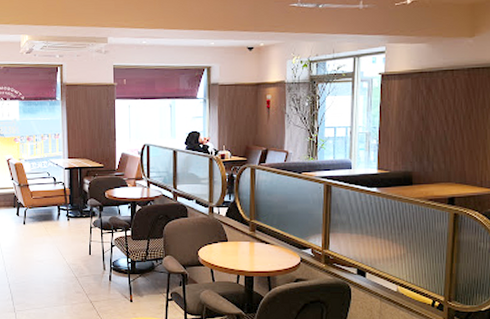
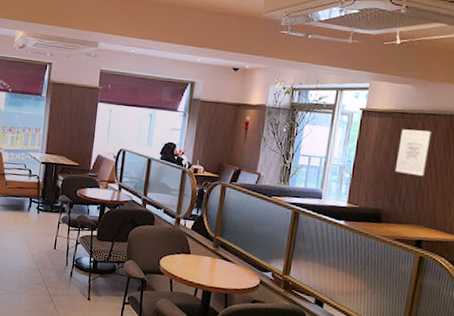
wall art: none [420,88,452,134] -> present [394,129,431,177]

